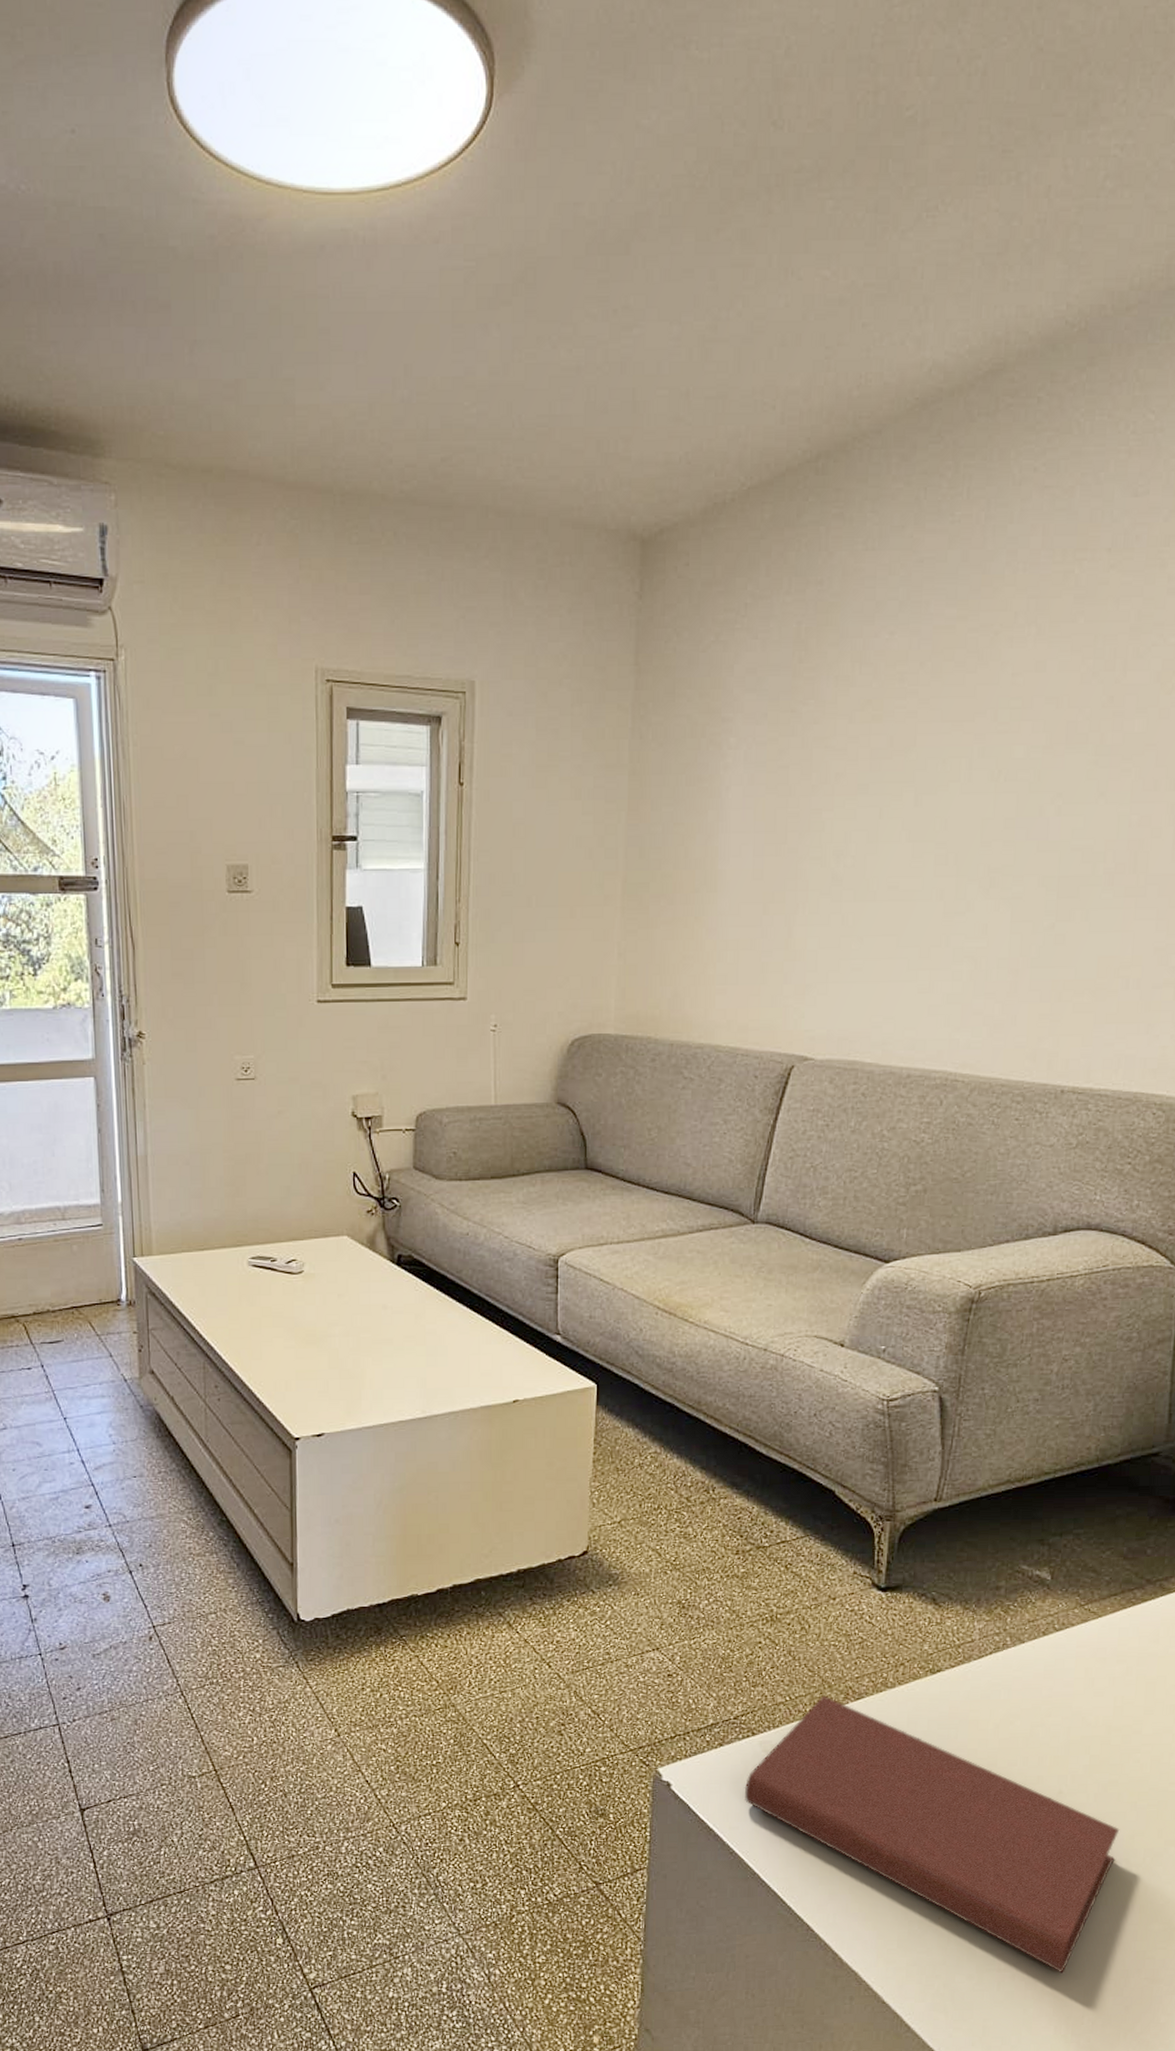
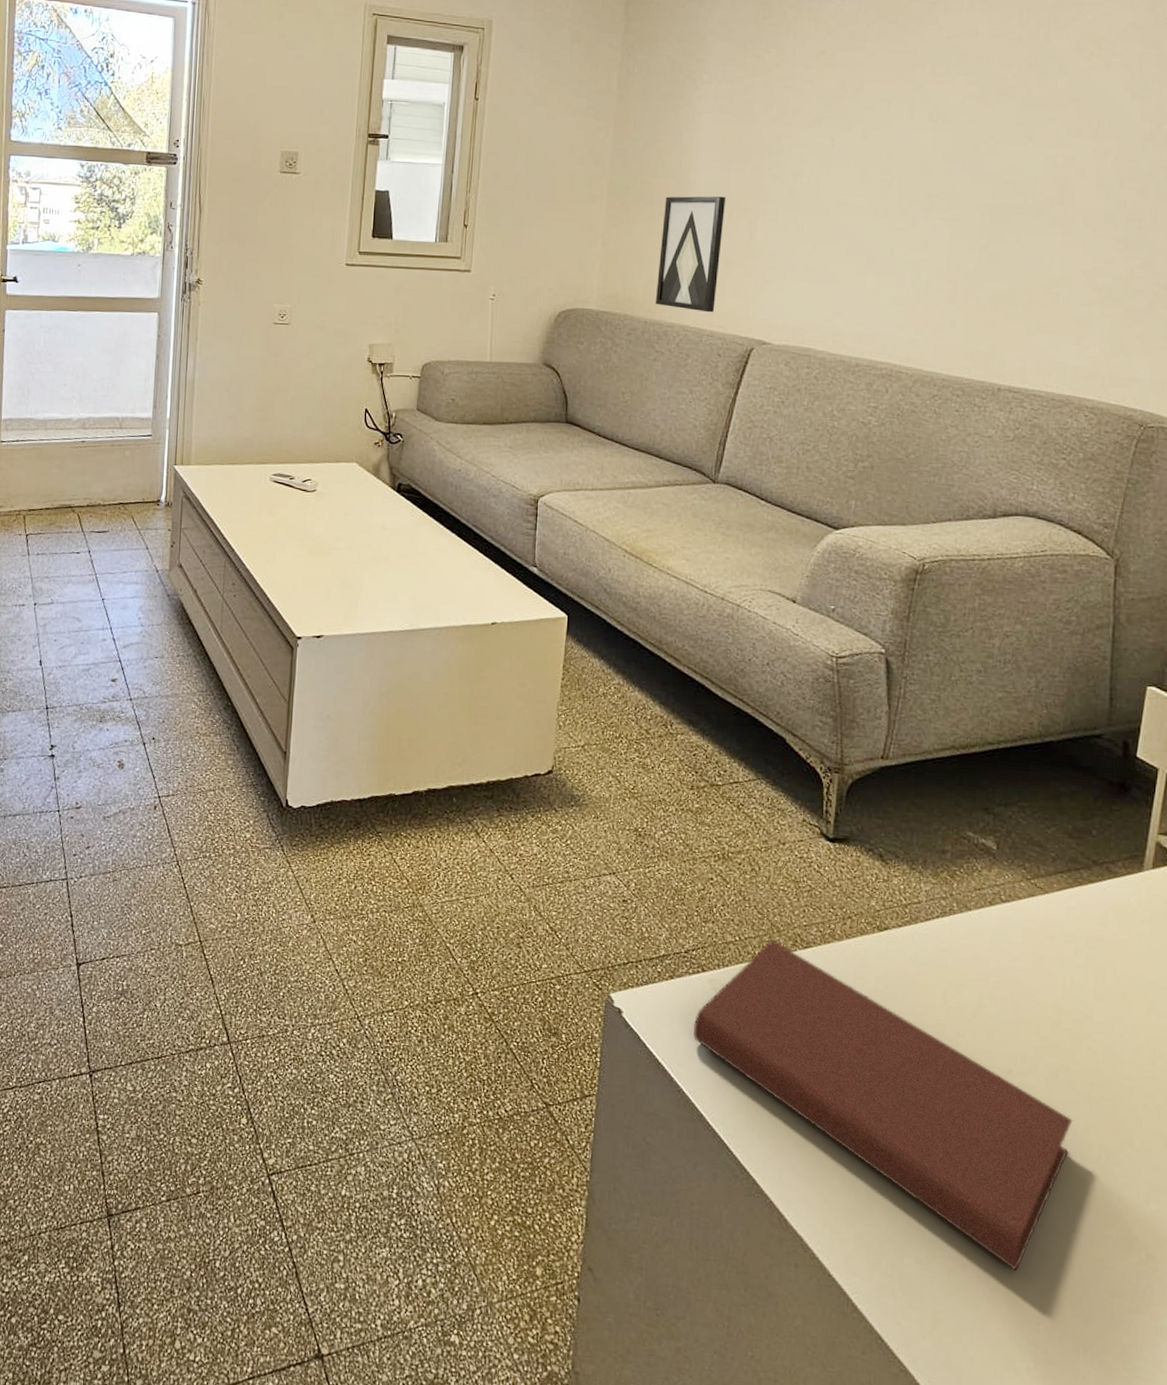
wall art: none [681,888,760,1028] -> present [655,196,727,313]

